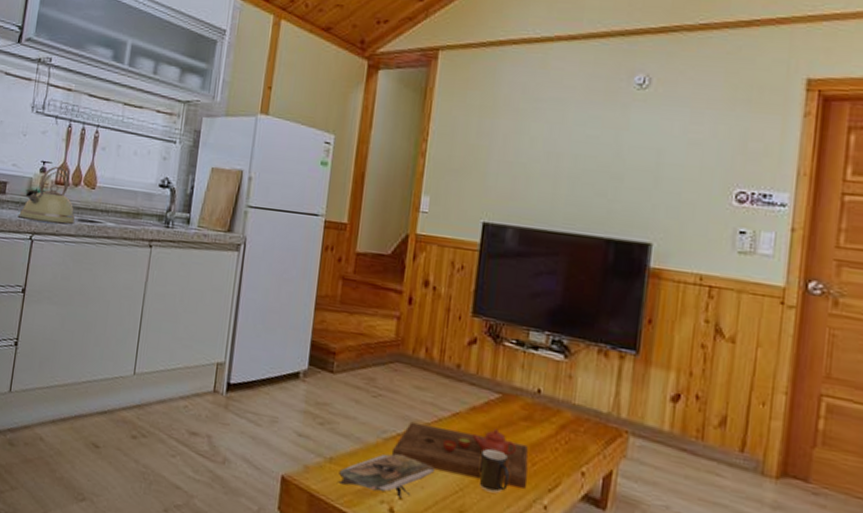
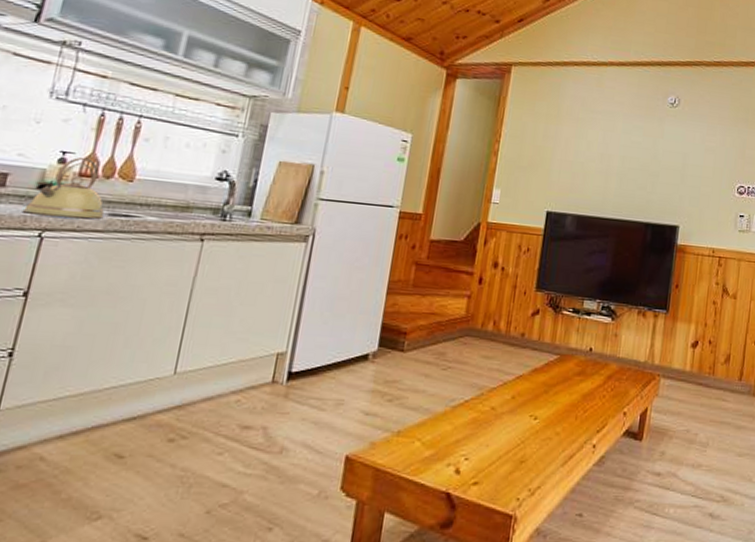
magazine: present [338,453,436,498] -> none [405,418,500,458]
tea set: present [393,421,529,489] -> none [460,385,581,433]
mug: present [478,448,510,494] -> none [538,402,566,441]

